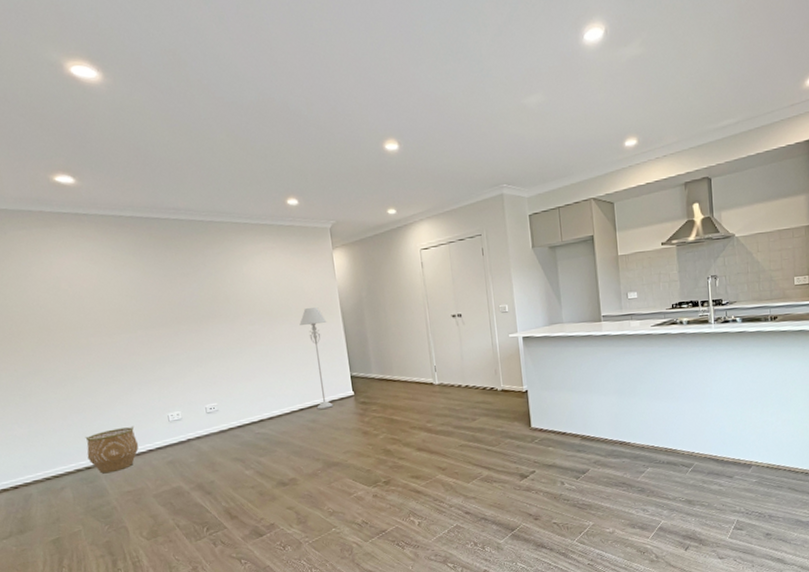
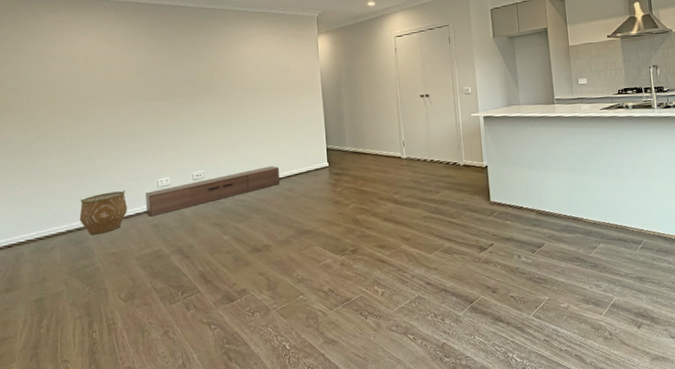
tv stand: none [156,396,302,453] -> present [146,166,280,217]
floor lamp: present [299,307,333,410] -> none [284,85,309,180]

